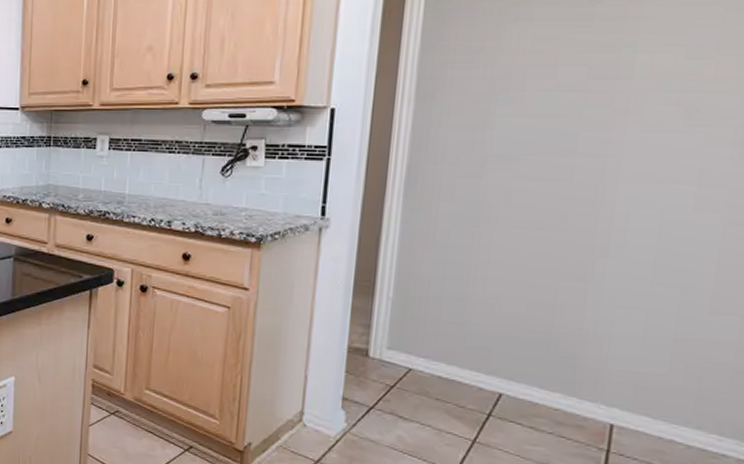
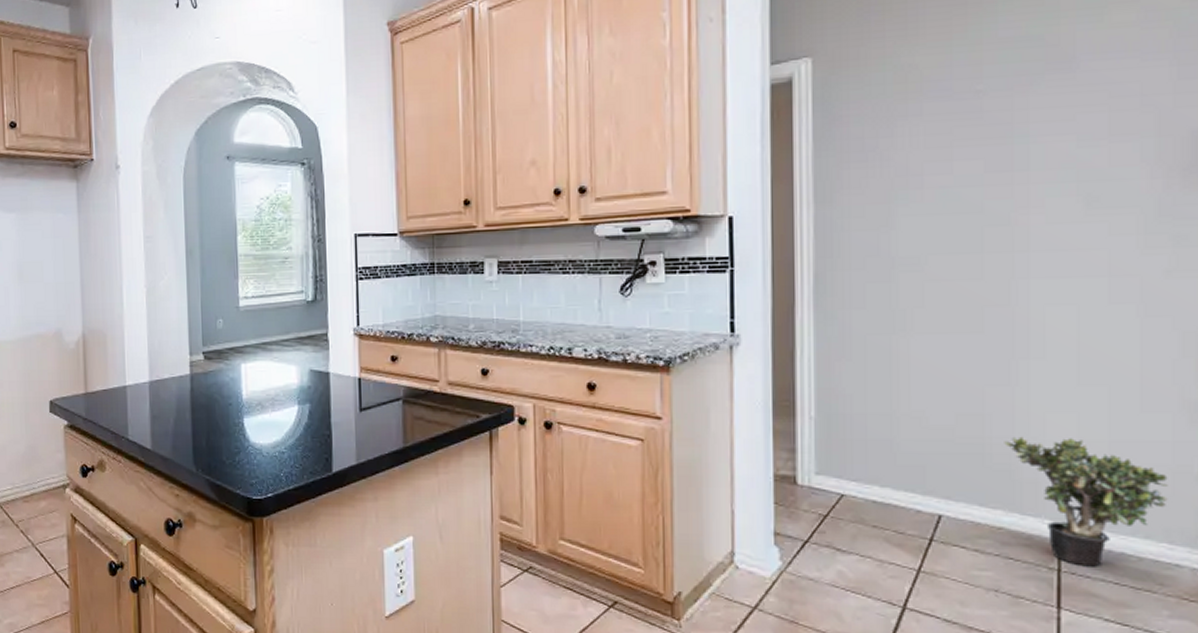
potted plant: none [571,328,727,451] -> present [1004,436,1168,567]

